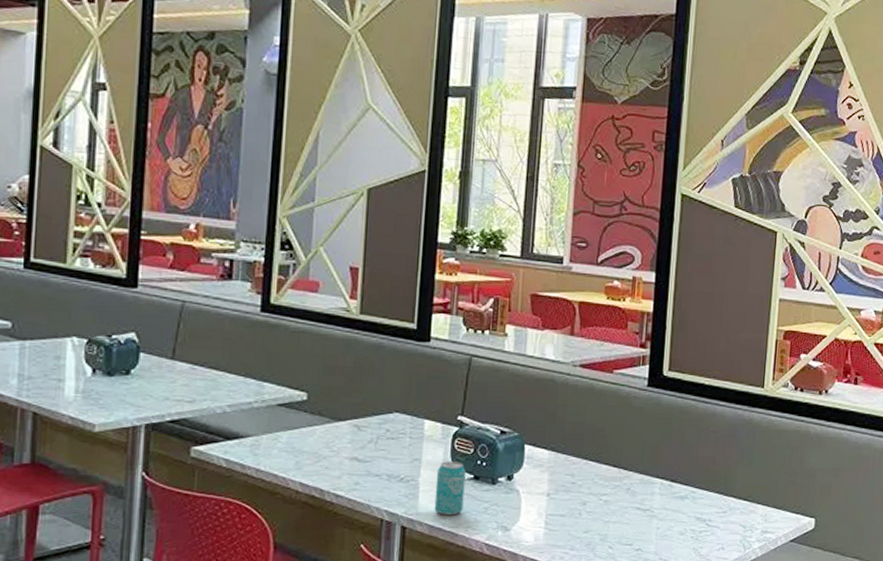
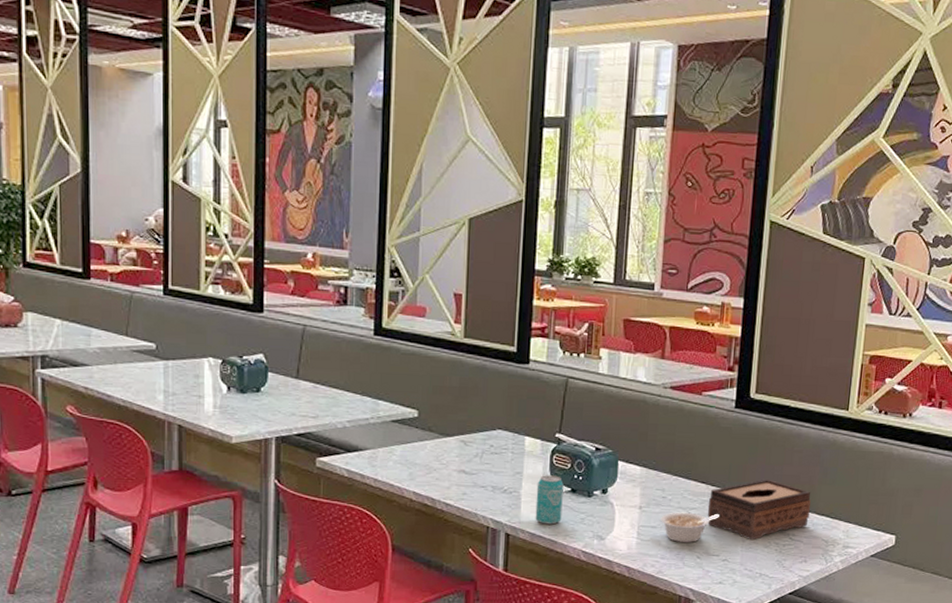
legume: none [570,498,632,531] -> present [661,512,719,542]
tissue box: none [619,461,728,528] -> present [707,479,811,541]

